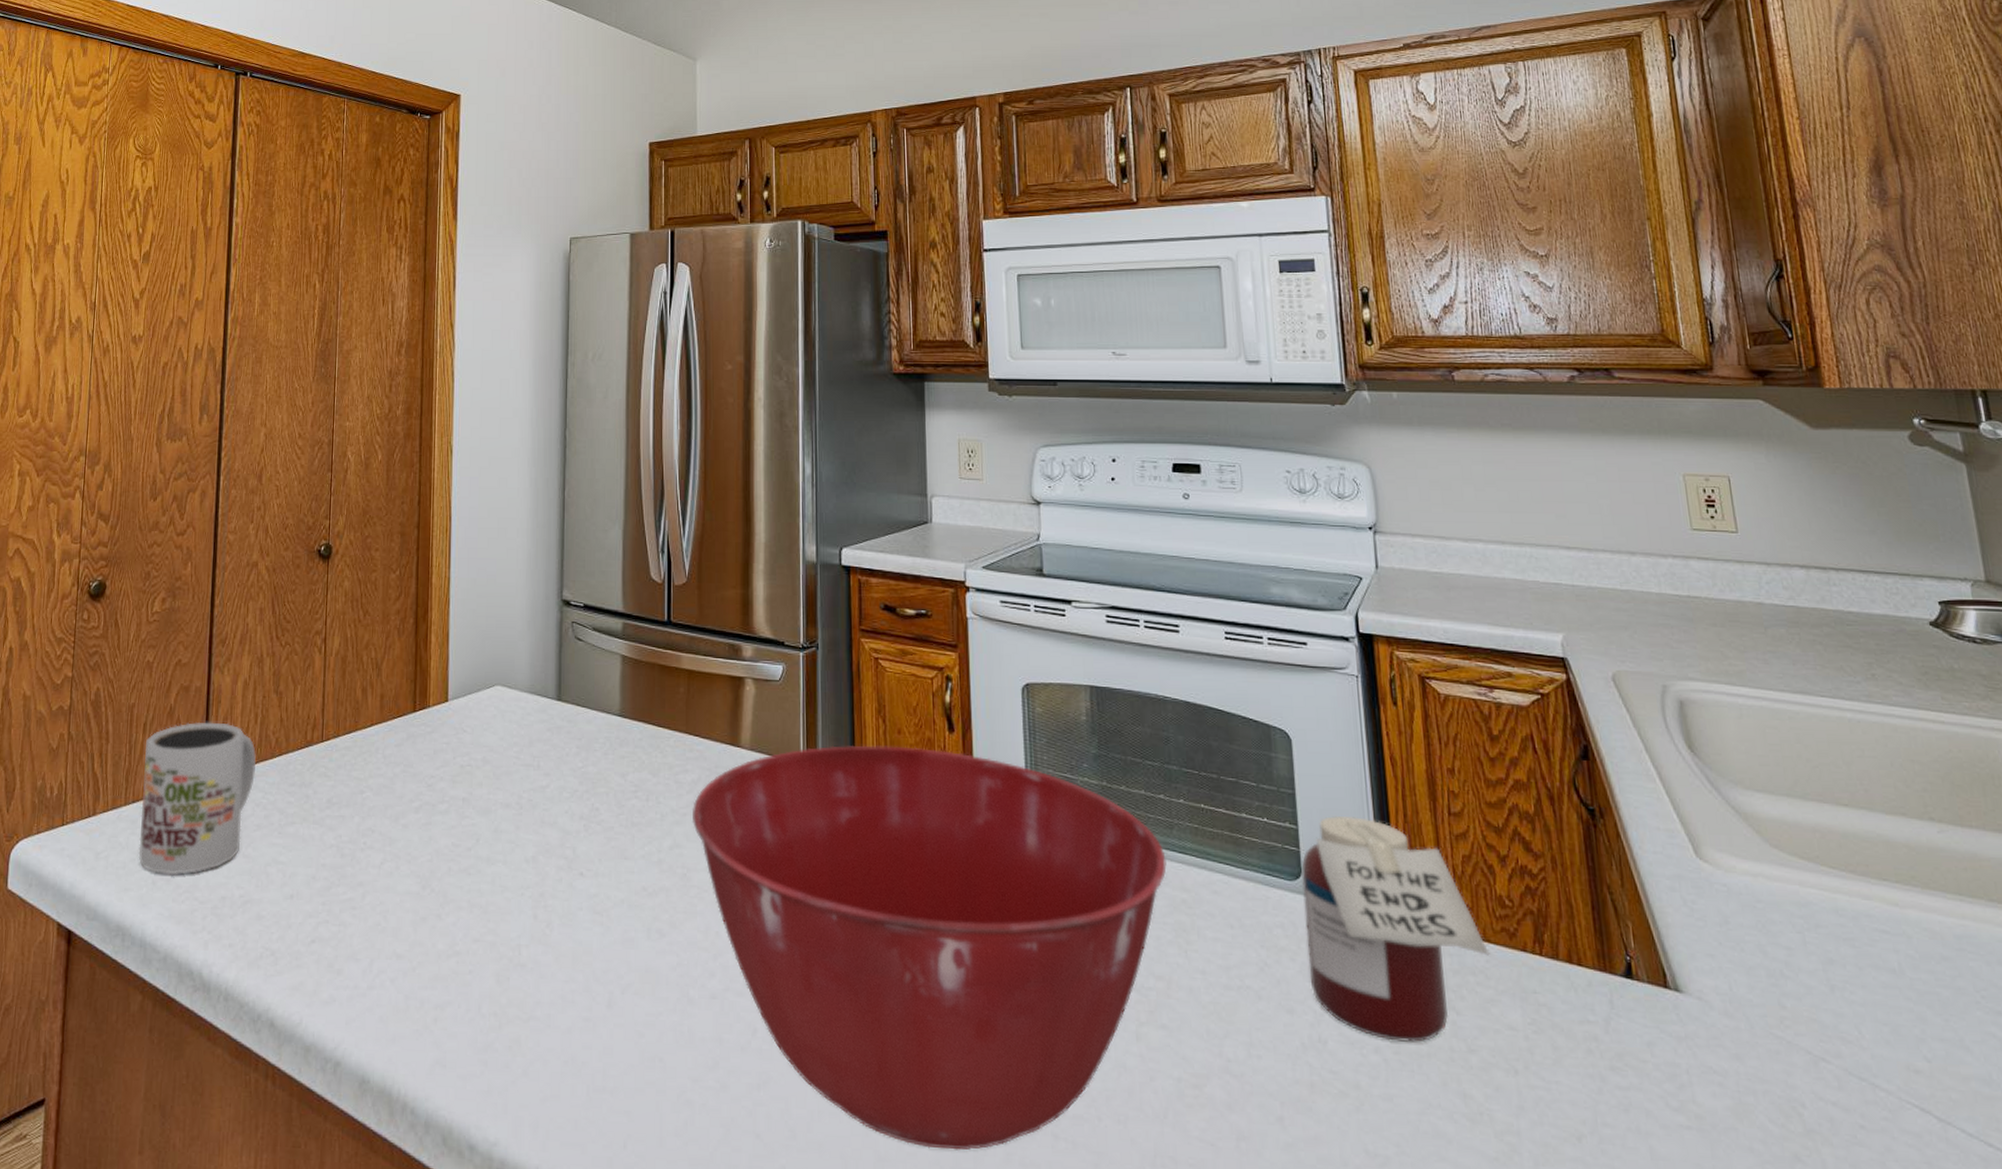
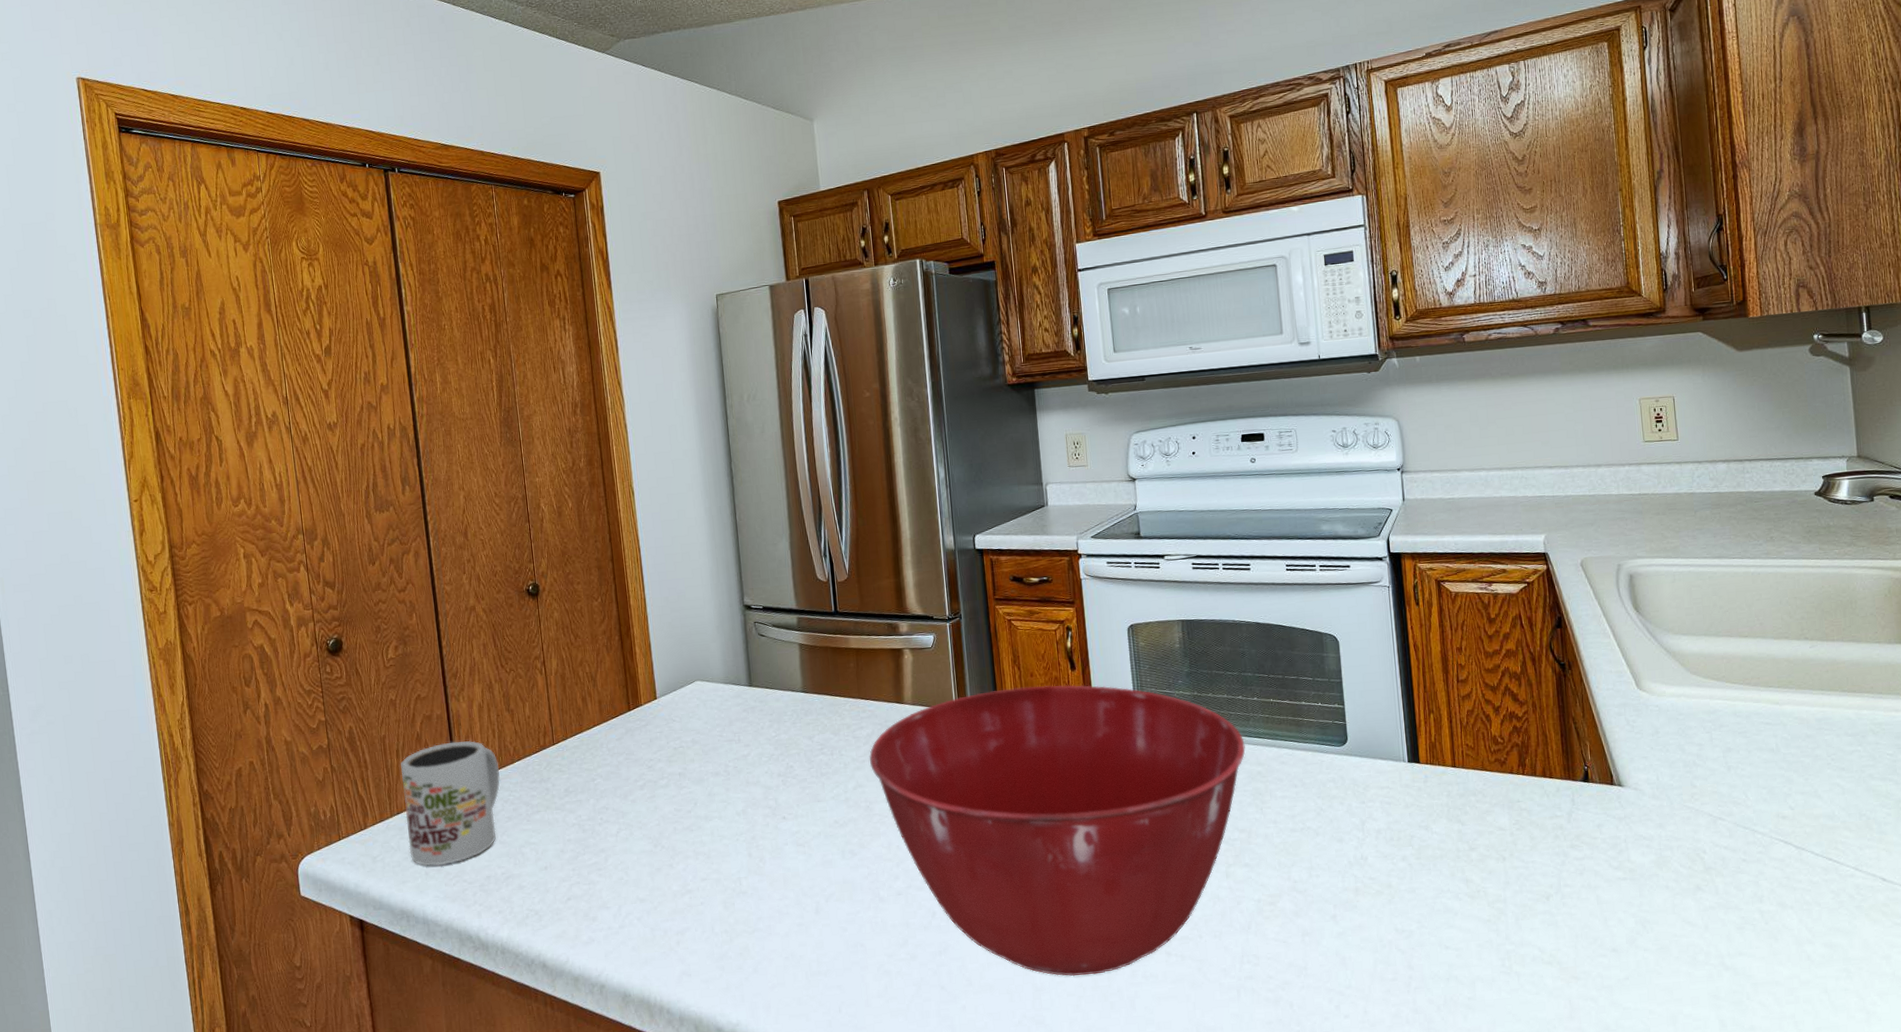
jar: present [1301,816,1490,1042] -> none [1347,693,1487,851]

